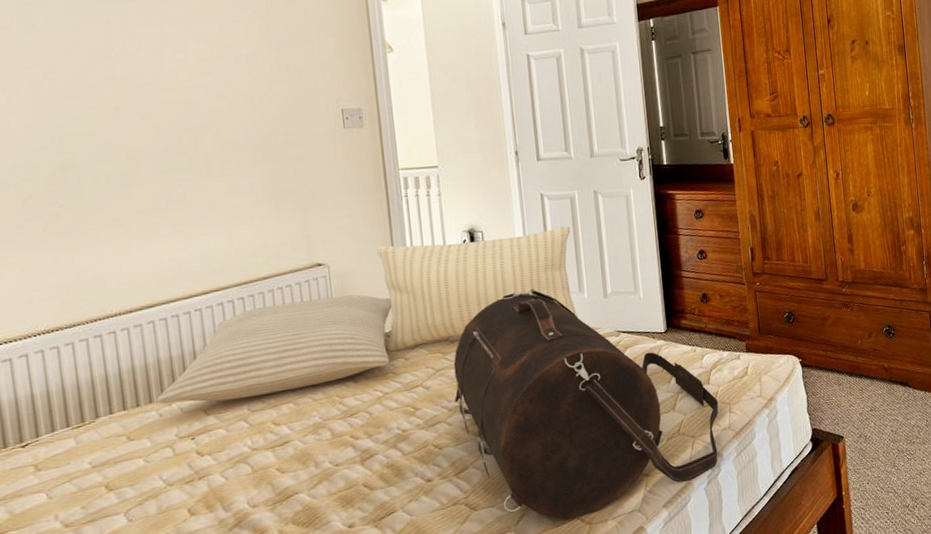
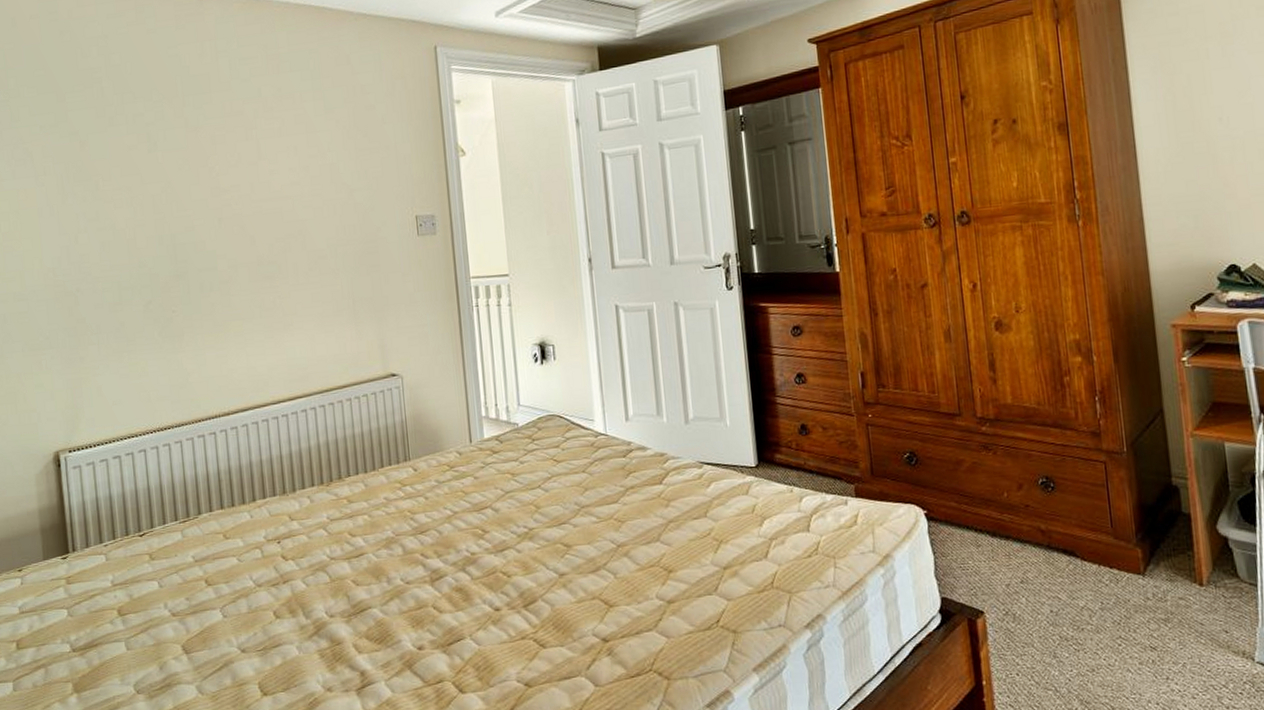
pillow: present [156,294,392,405] -> none [248,407,462,508]
pillow: present [377,225,579,351] -> none [448,340,657,469]
duffel bag: present [453,289,719,519] -> none [523,410,821,670]

